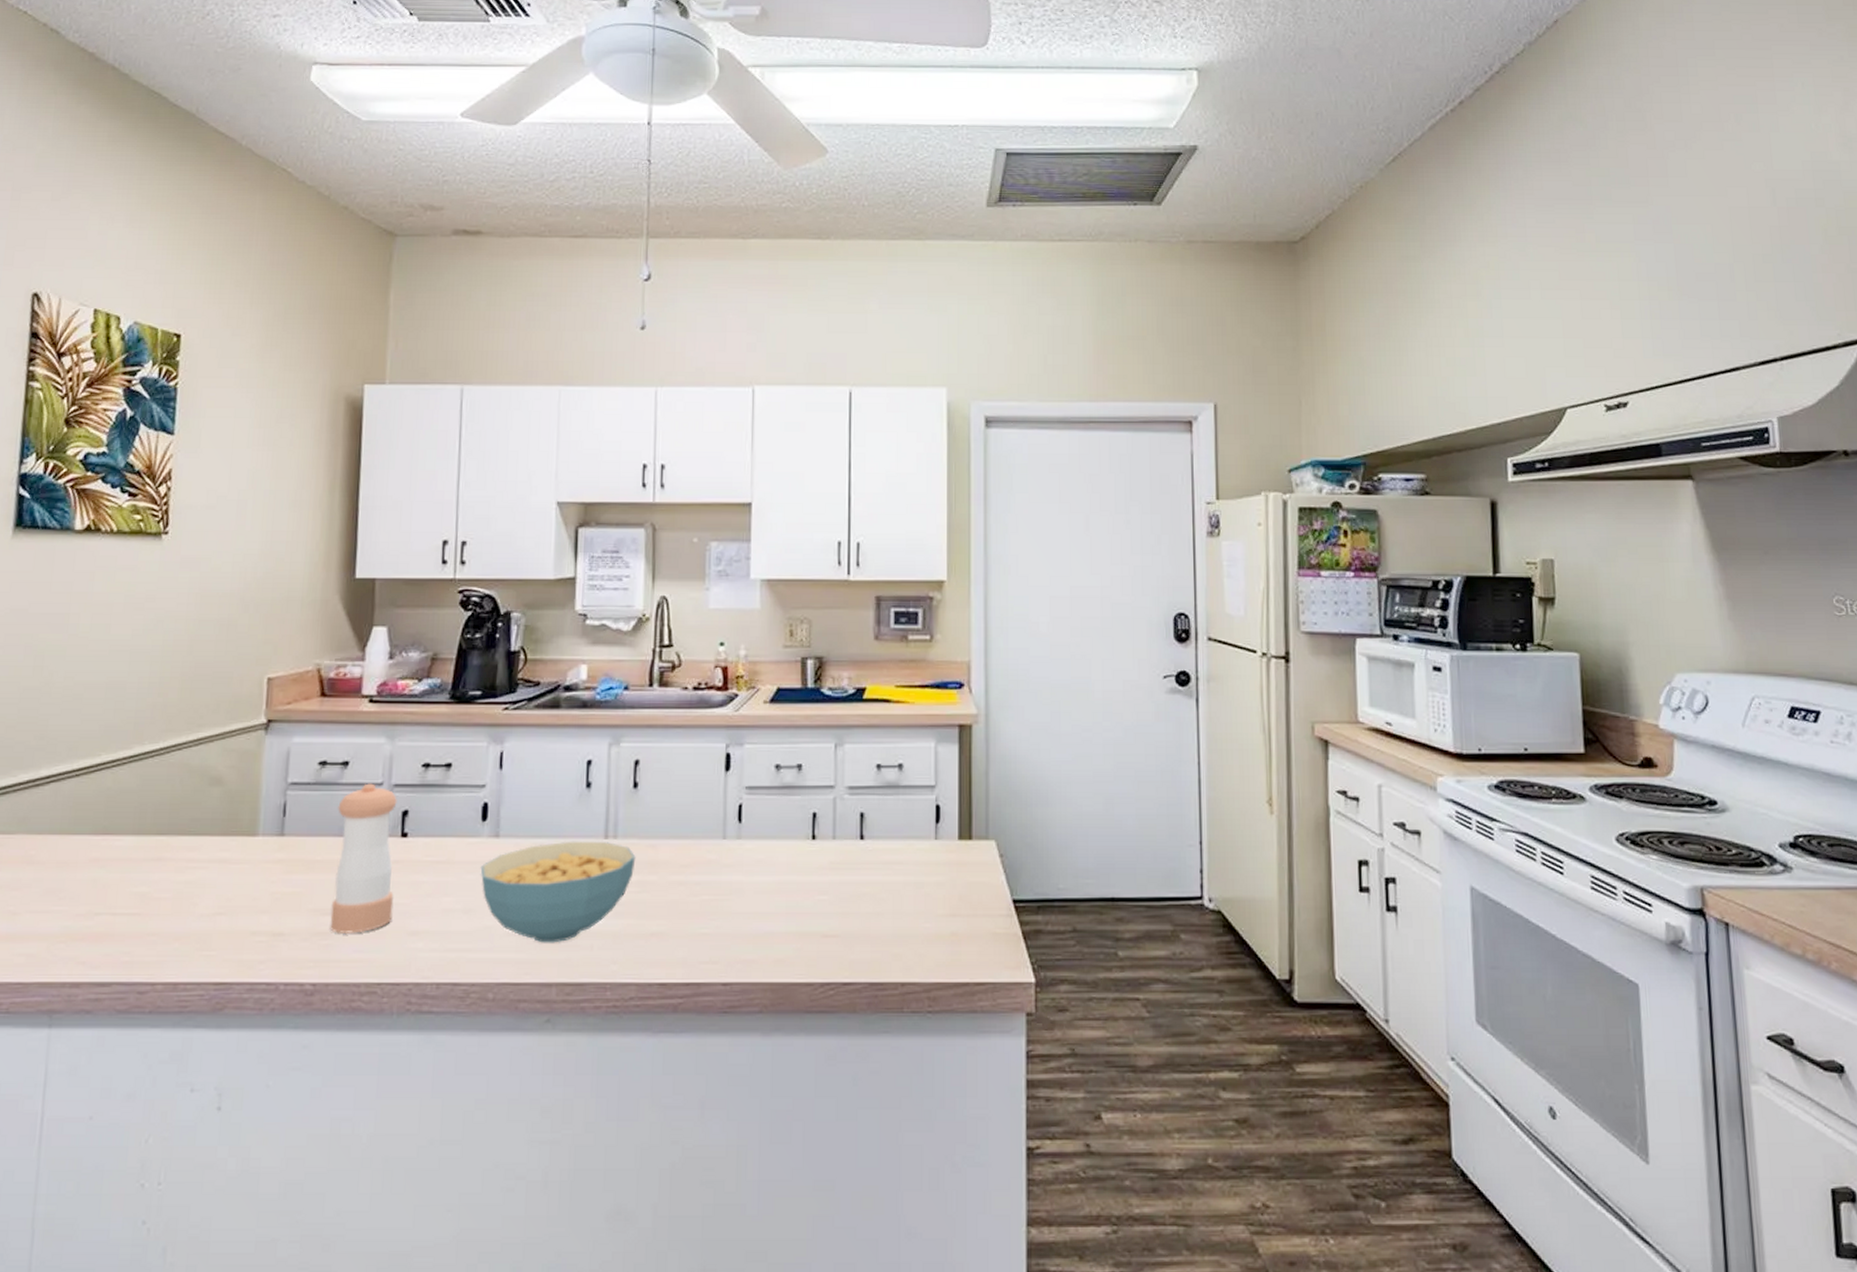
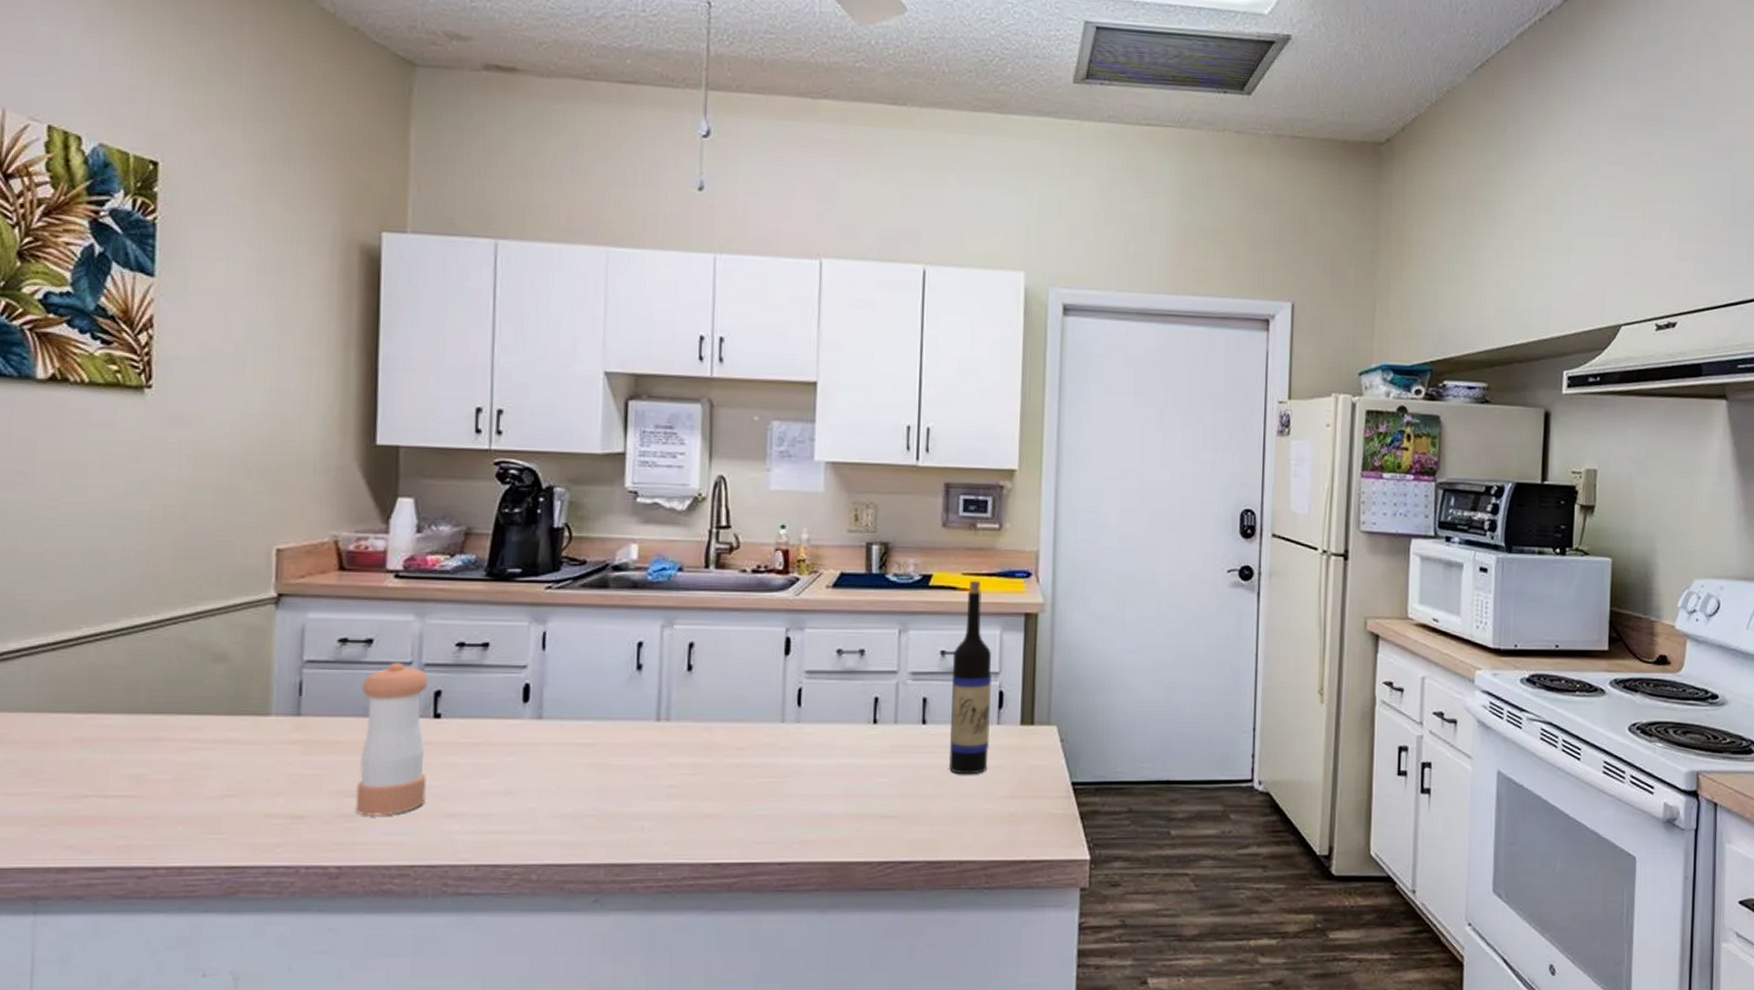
cereal bowl: present [480,841,636,943] -> none [522,723,690,825]
wine bottle: none [888,692,929,892] -> present [949,580,992,775]

